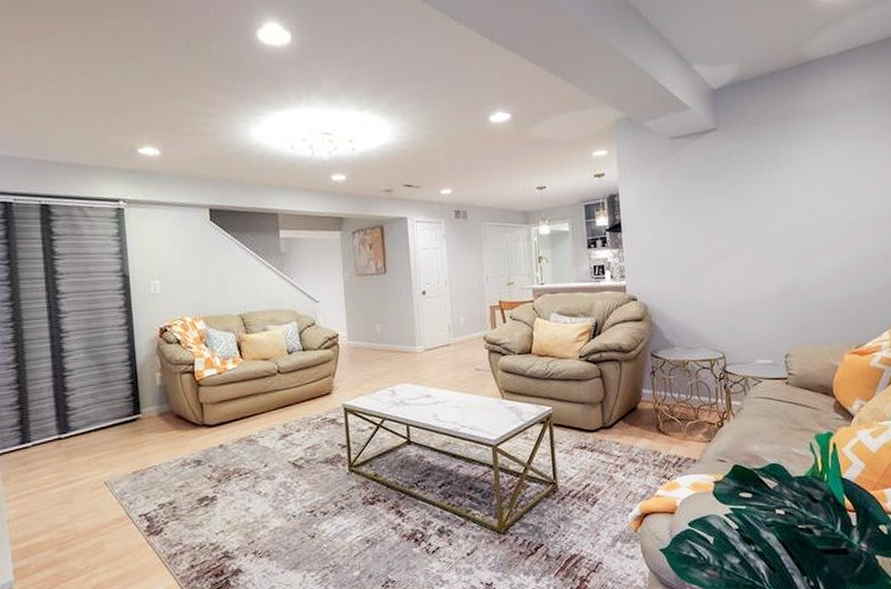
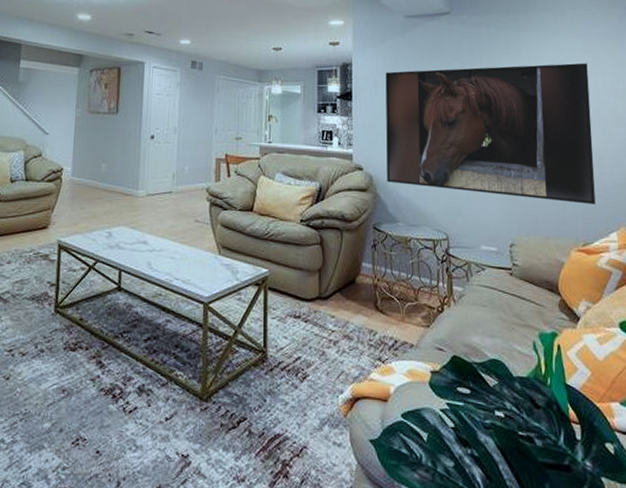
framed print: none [653,165,868,310] -> present [385,63,596,205]

